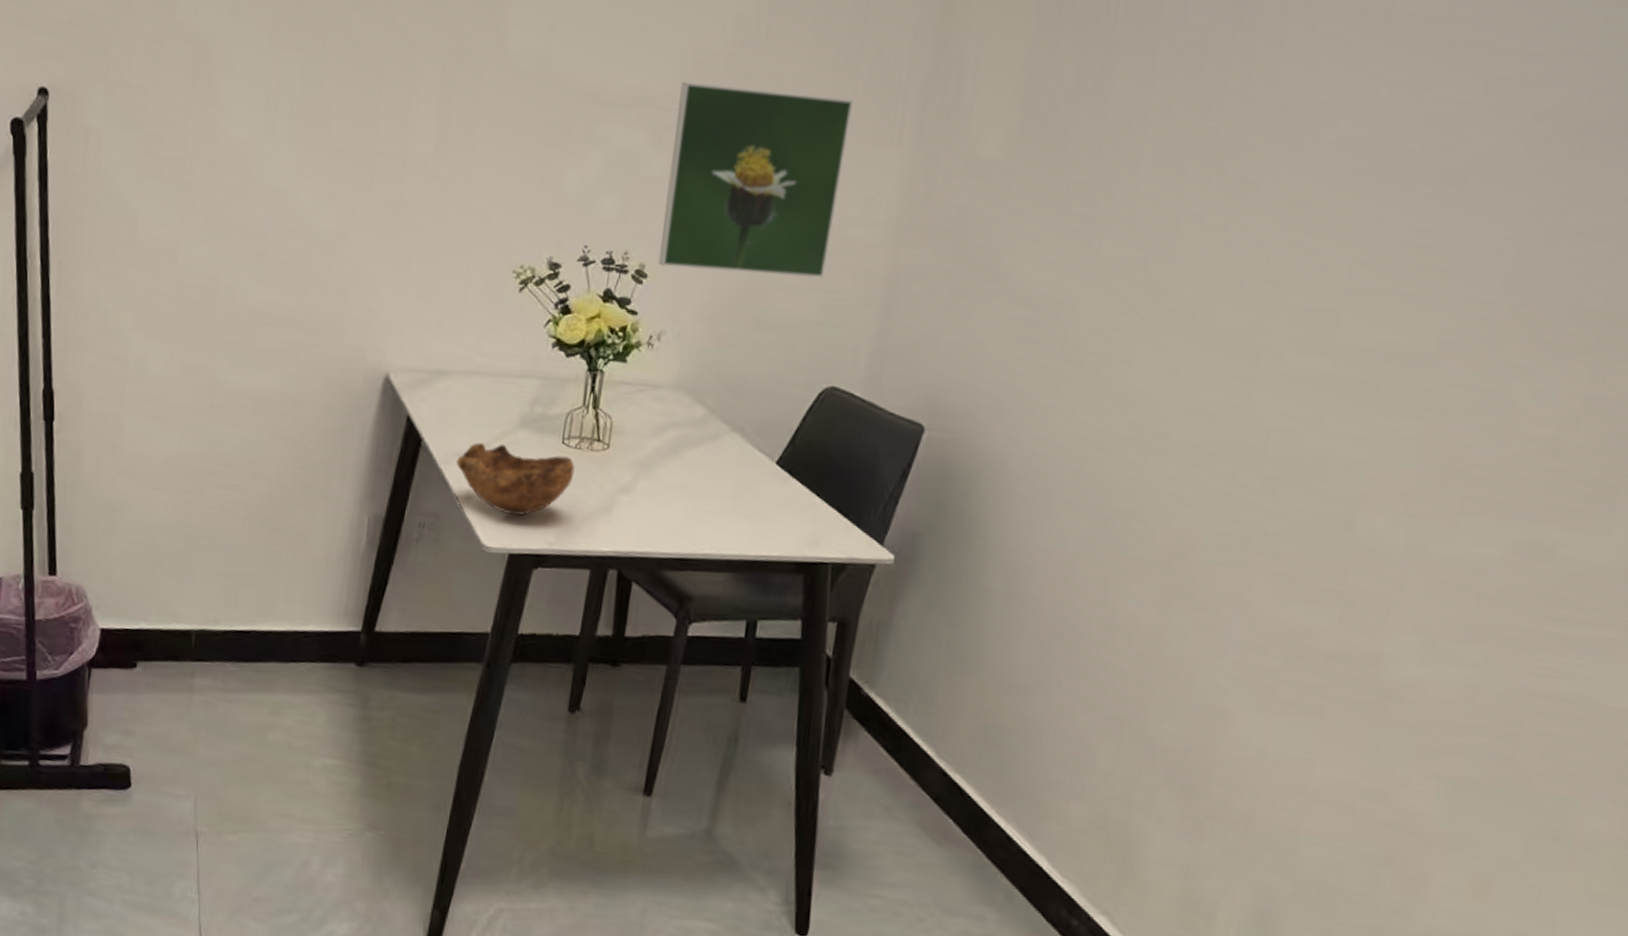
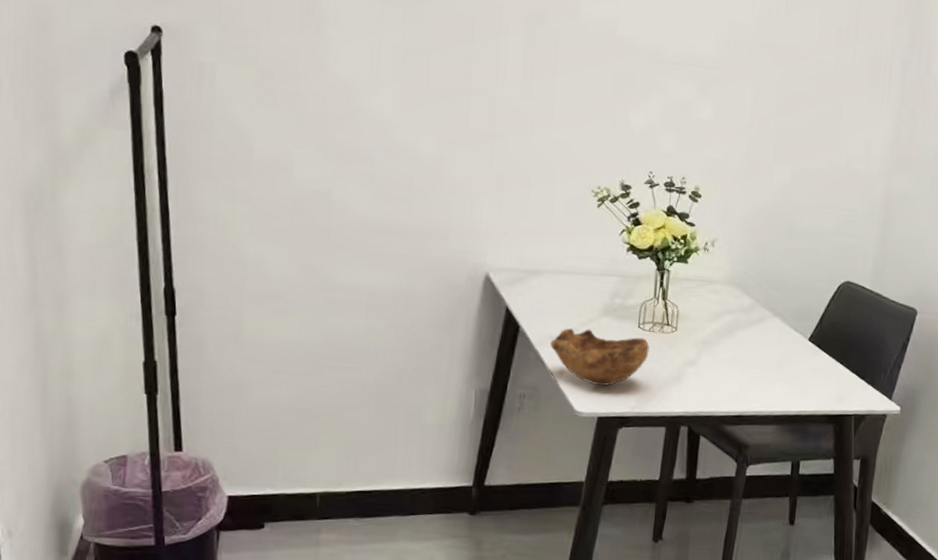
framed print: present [658,81,853,279] -> none [709,47,853,200]

